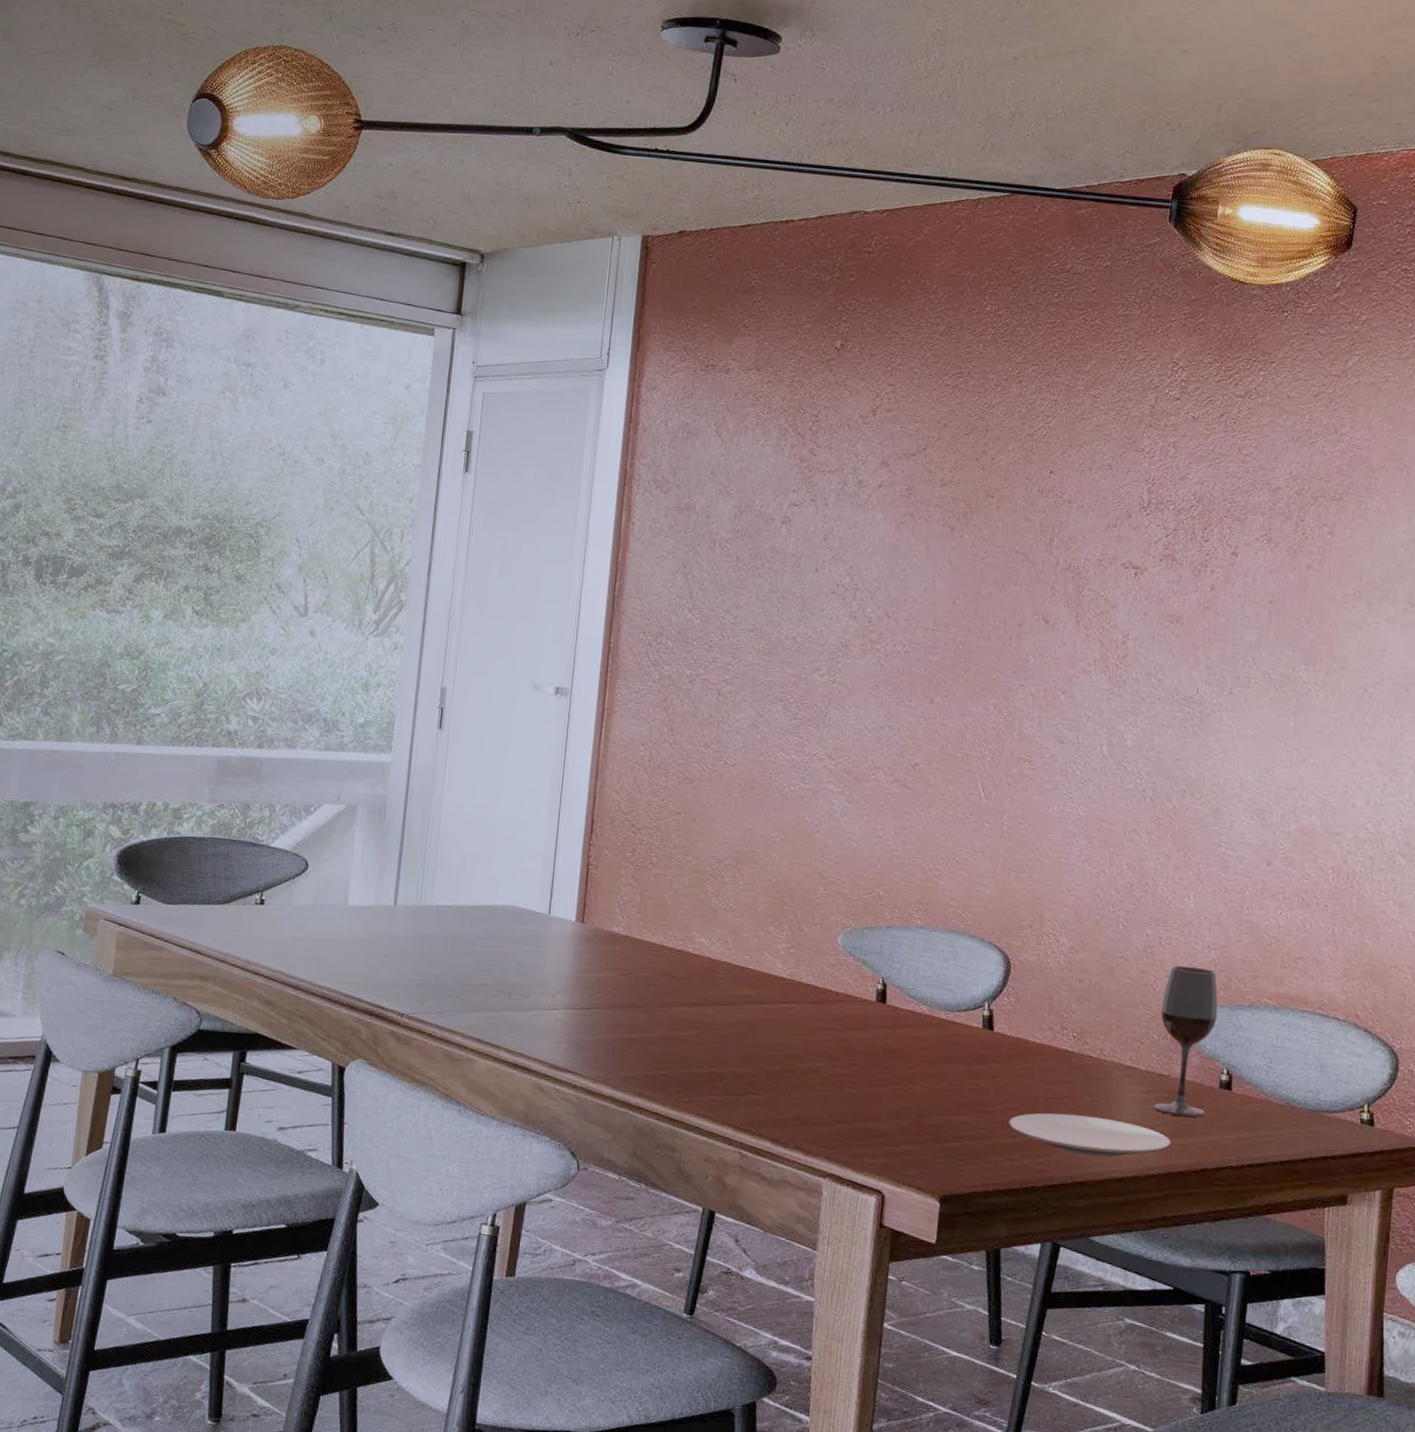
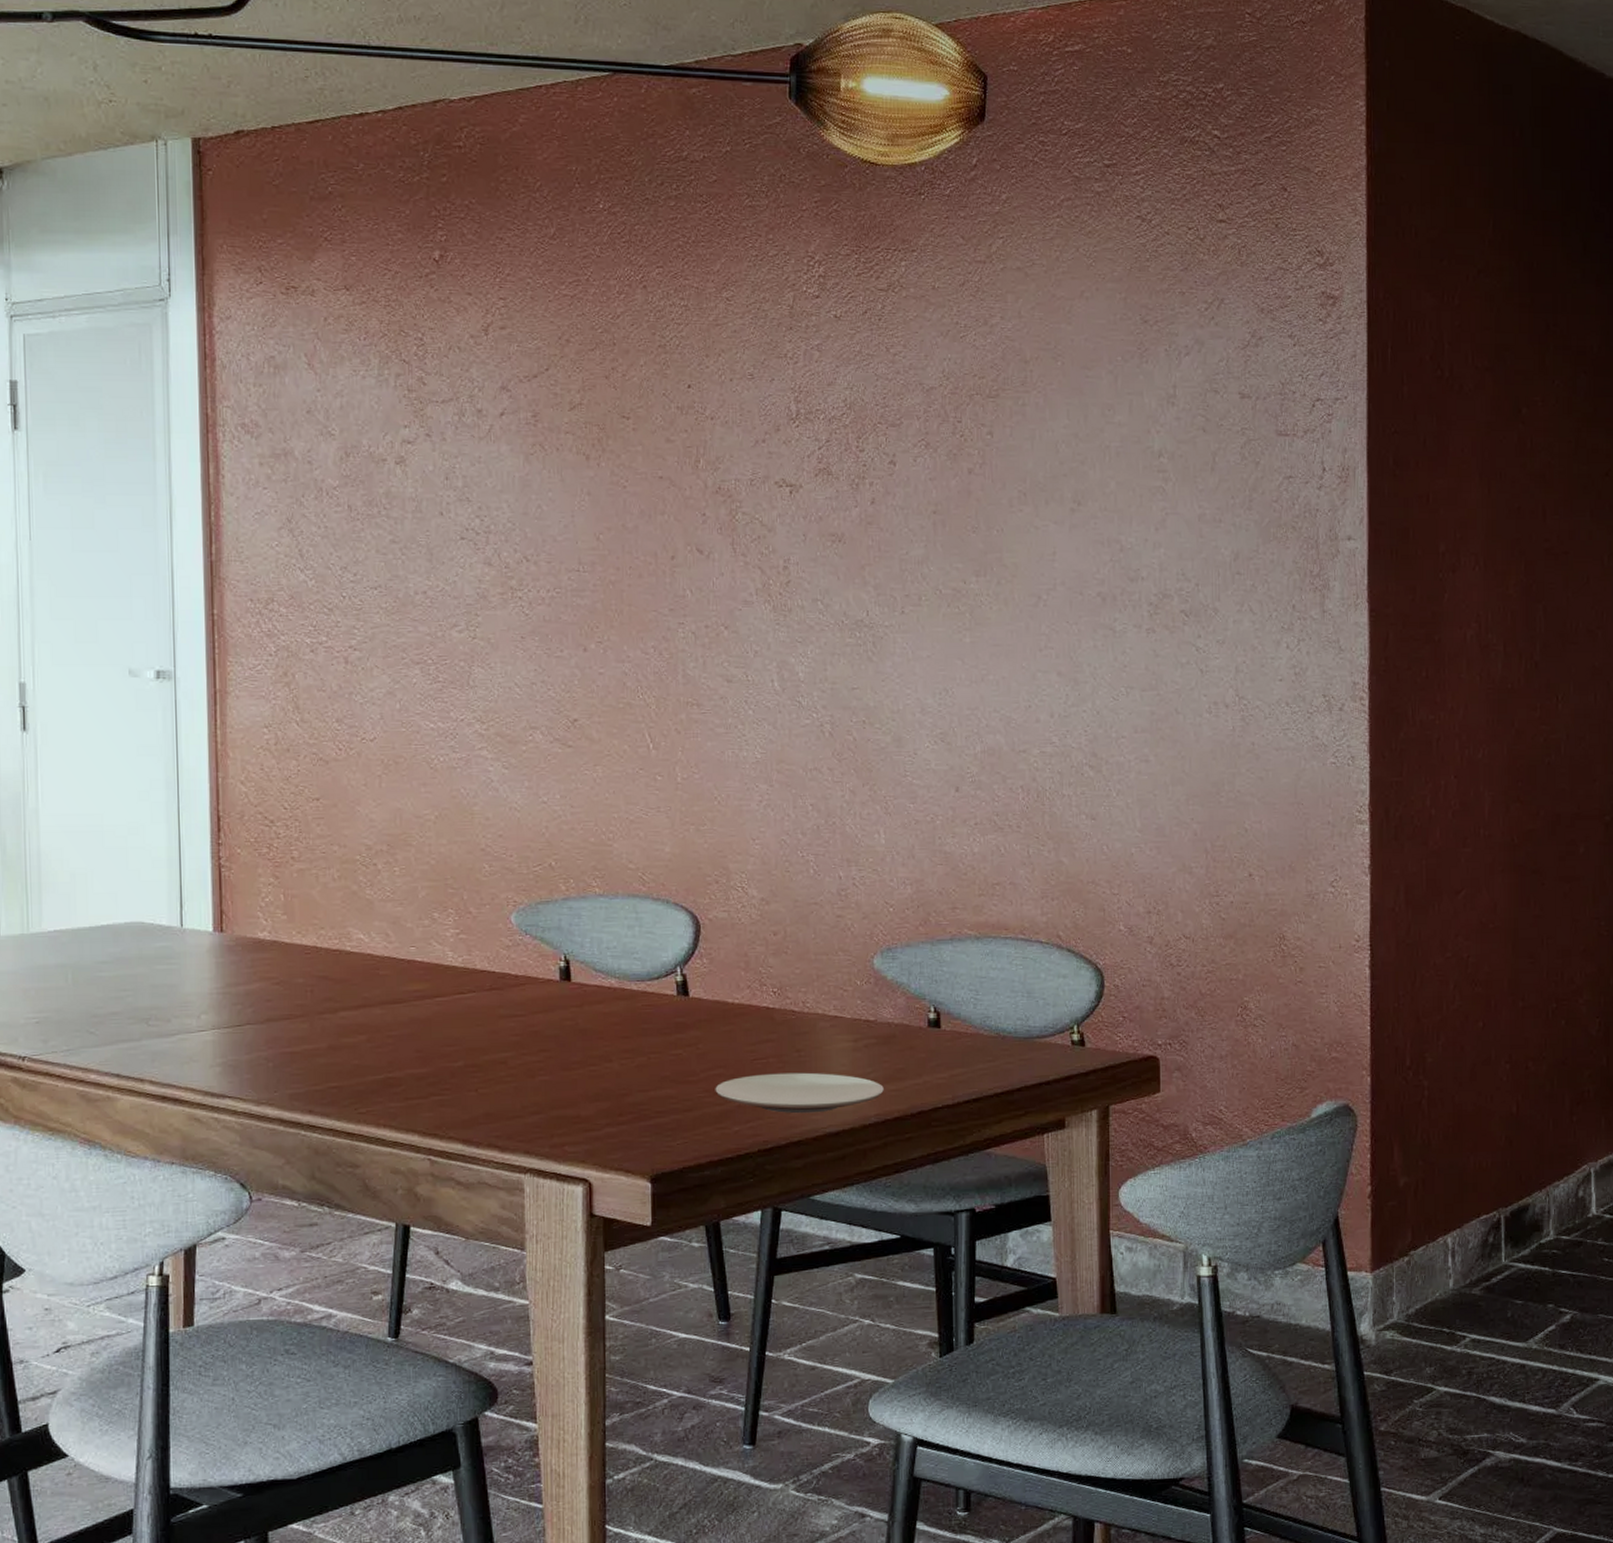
wine glass: present [1154,965,1219,1118] -> none [861,905,920,1061]

